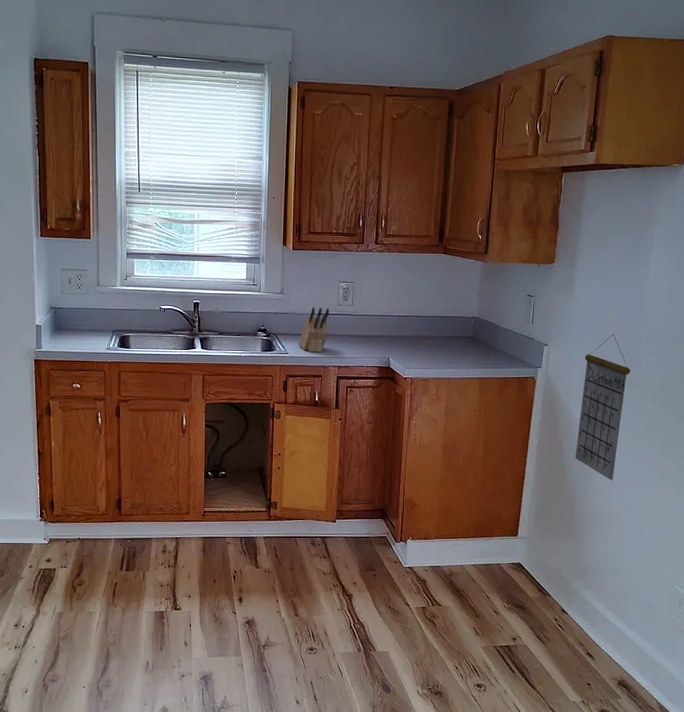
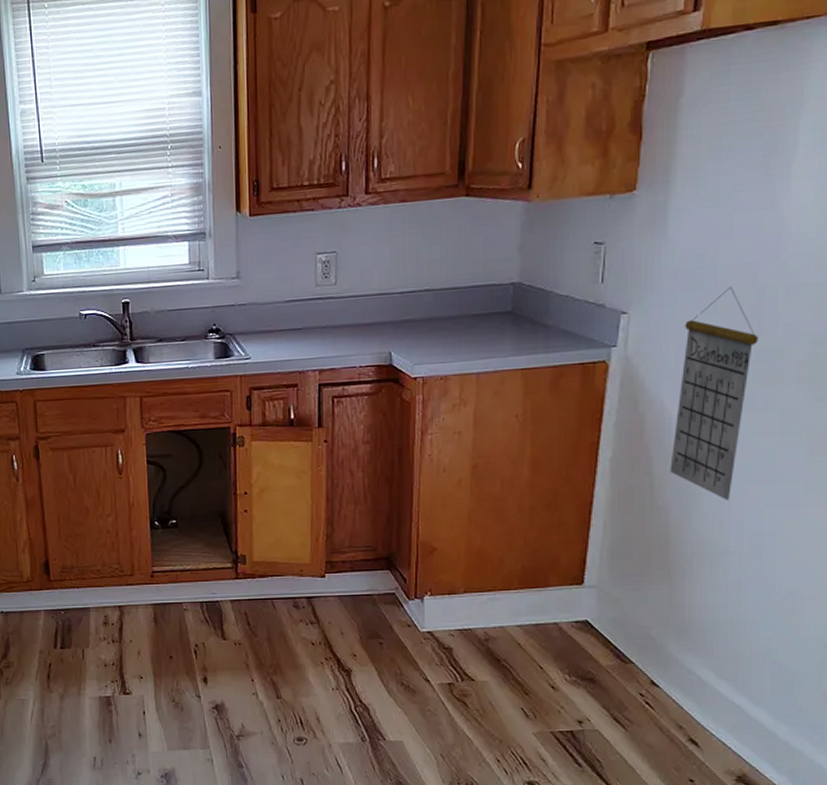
knife block: present [298,307,330,353] -> none [263,291,304,354]

